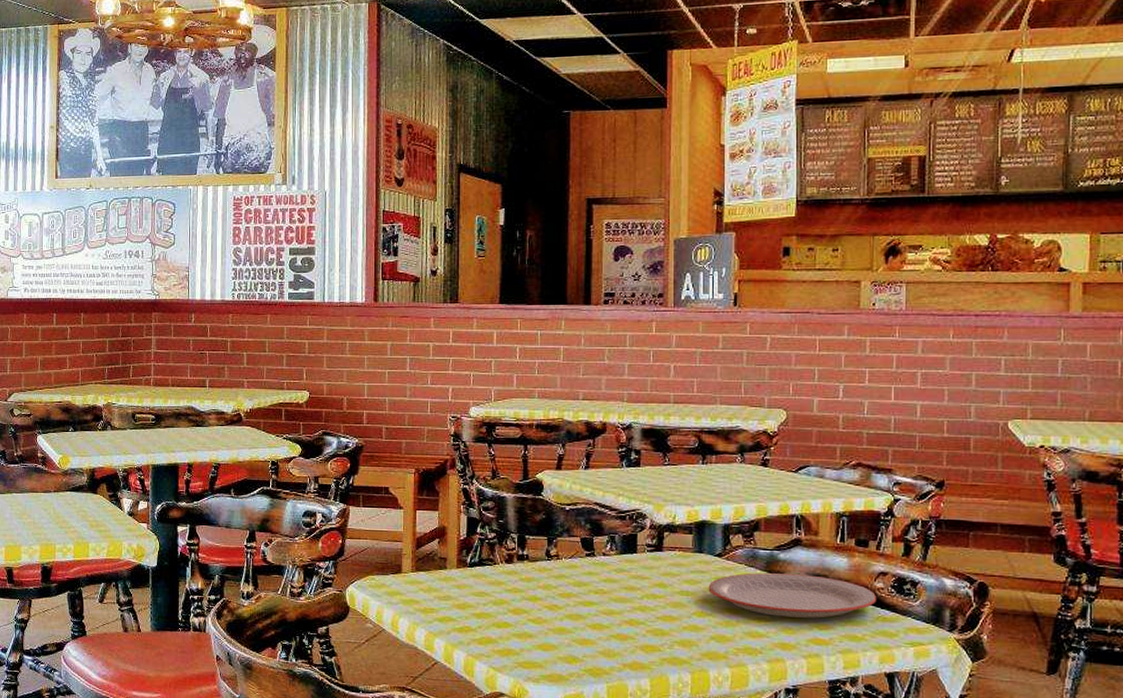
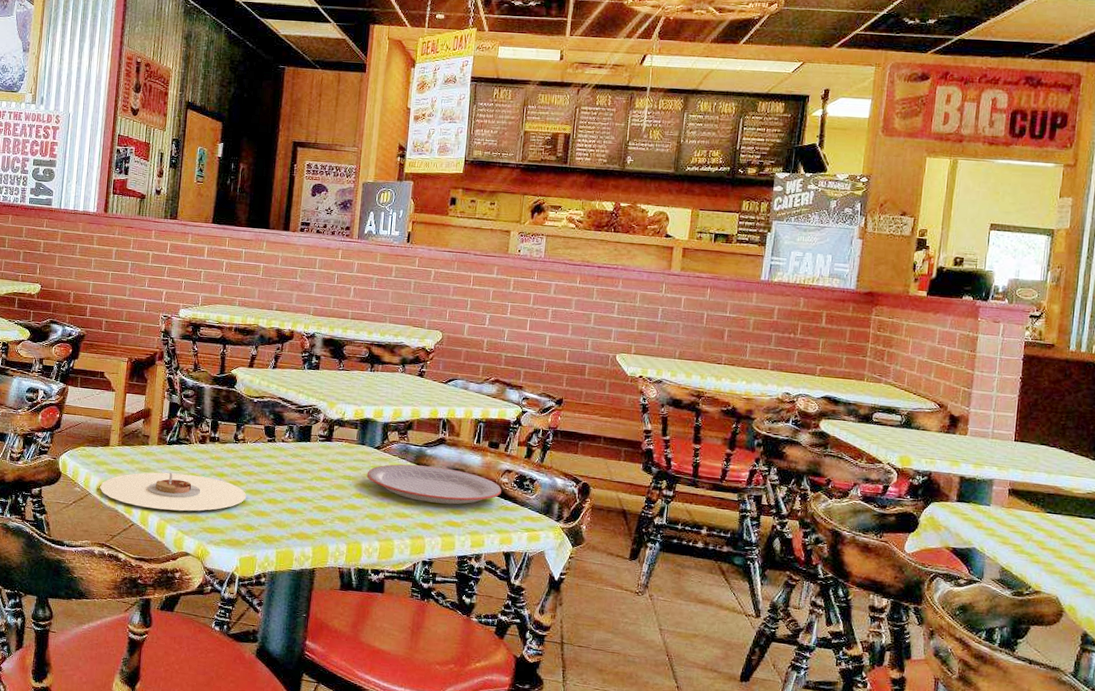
plate: none [395,599,566,645] -> present [100,472,247,511]

